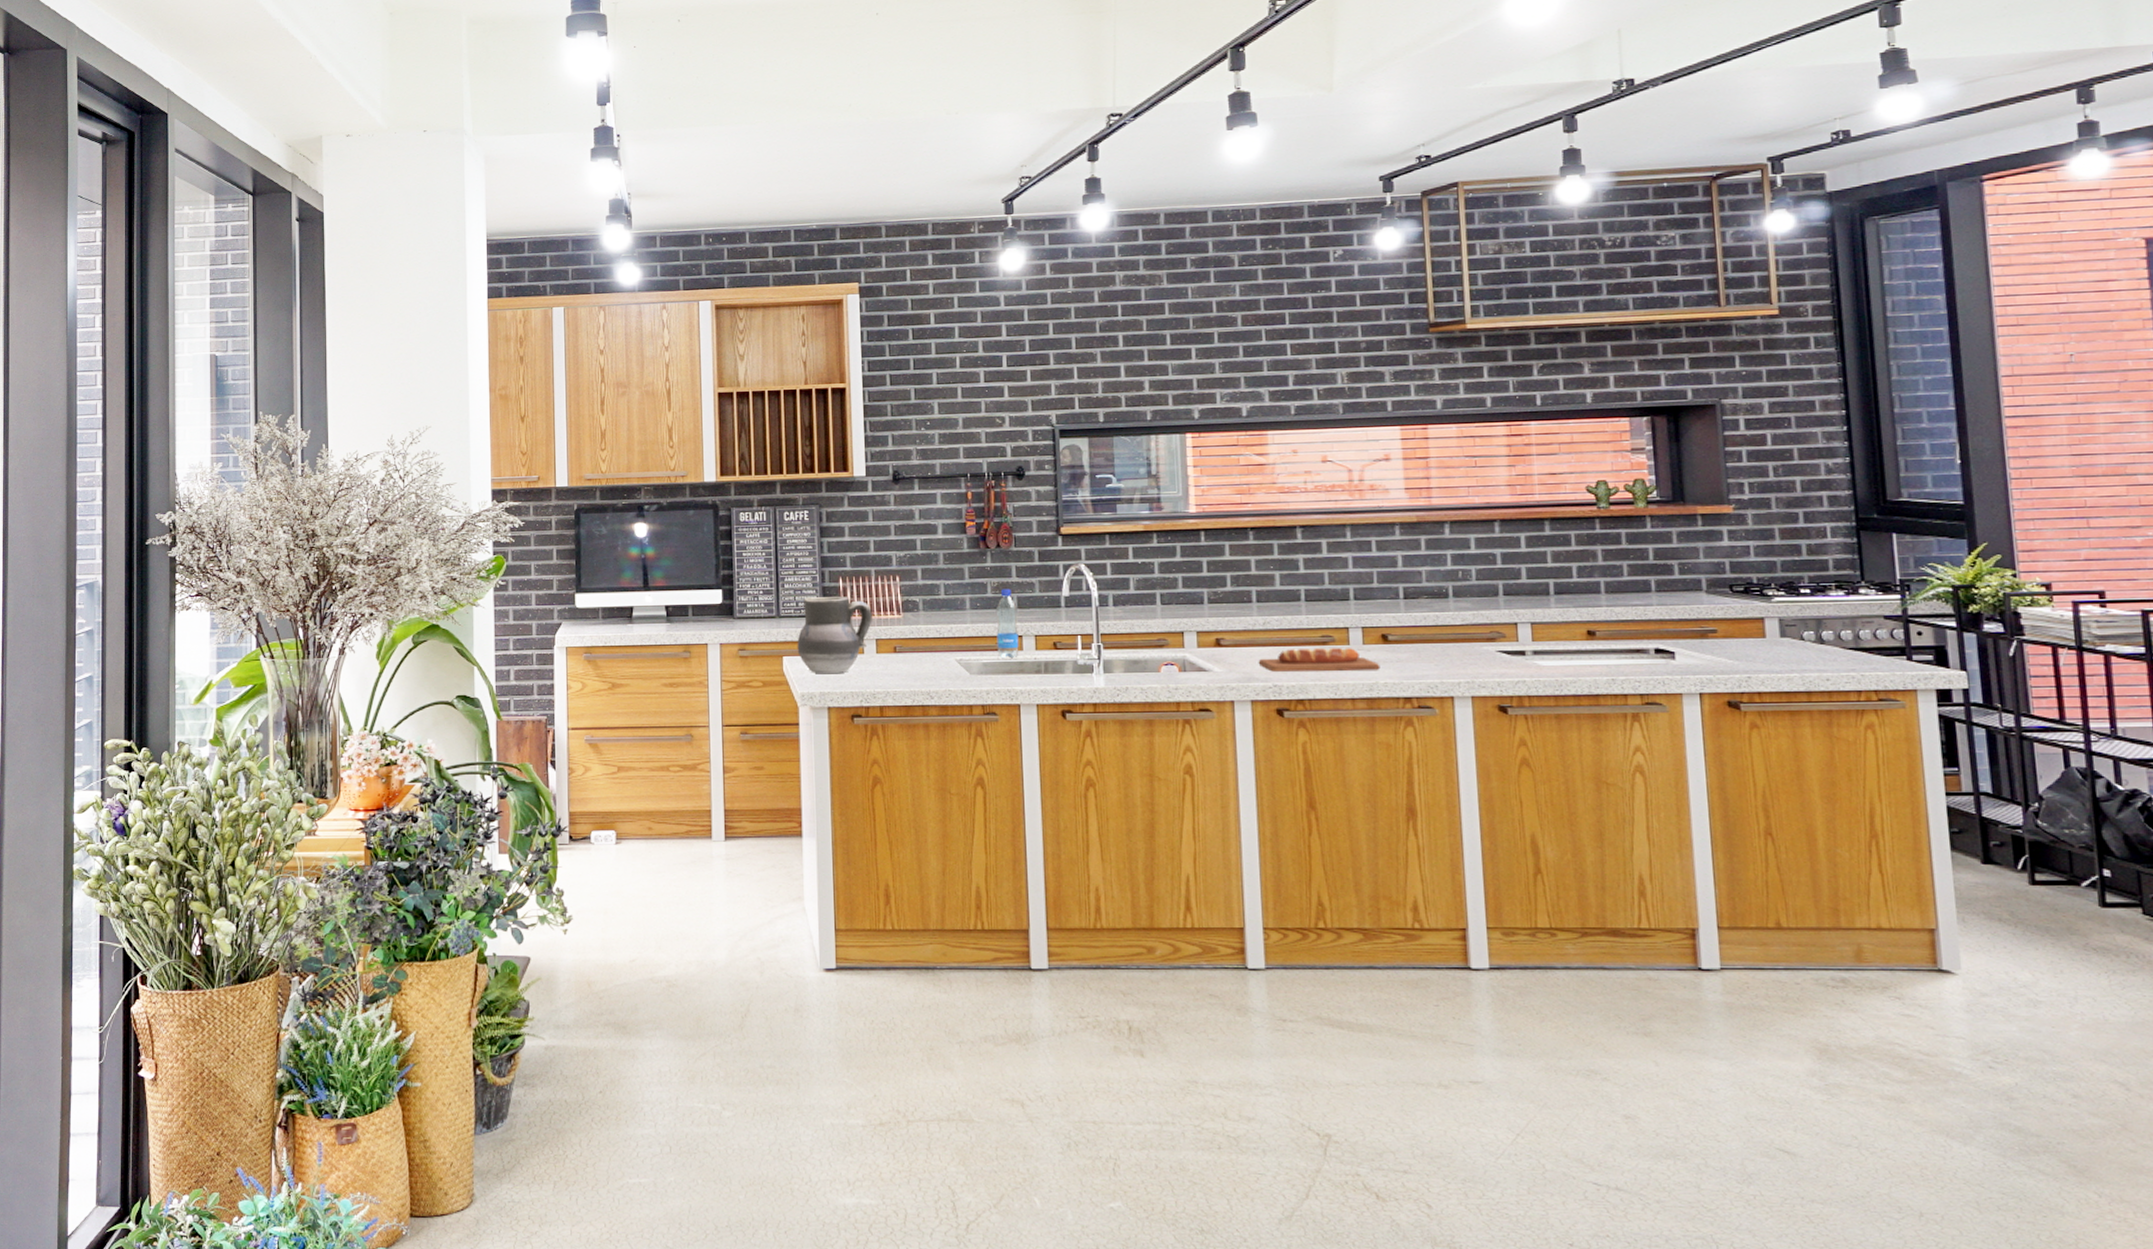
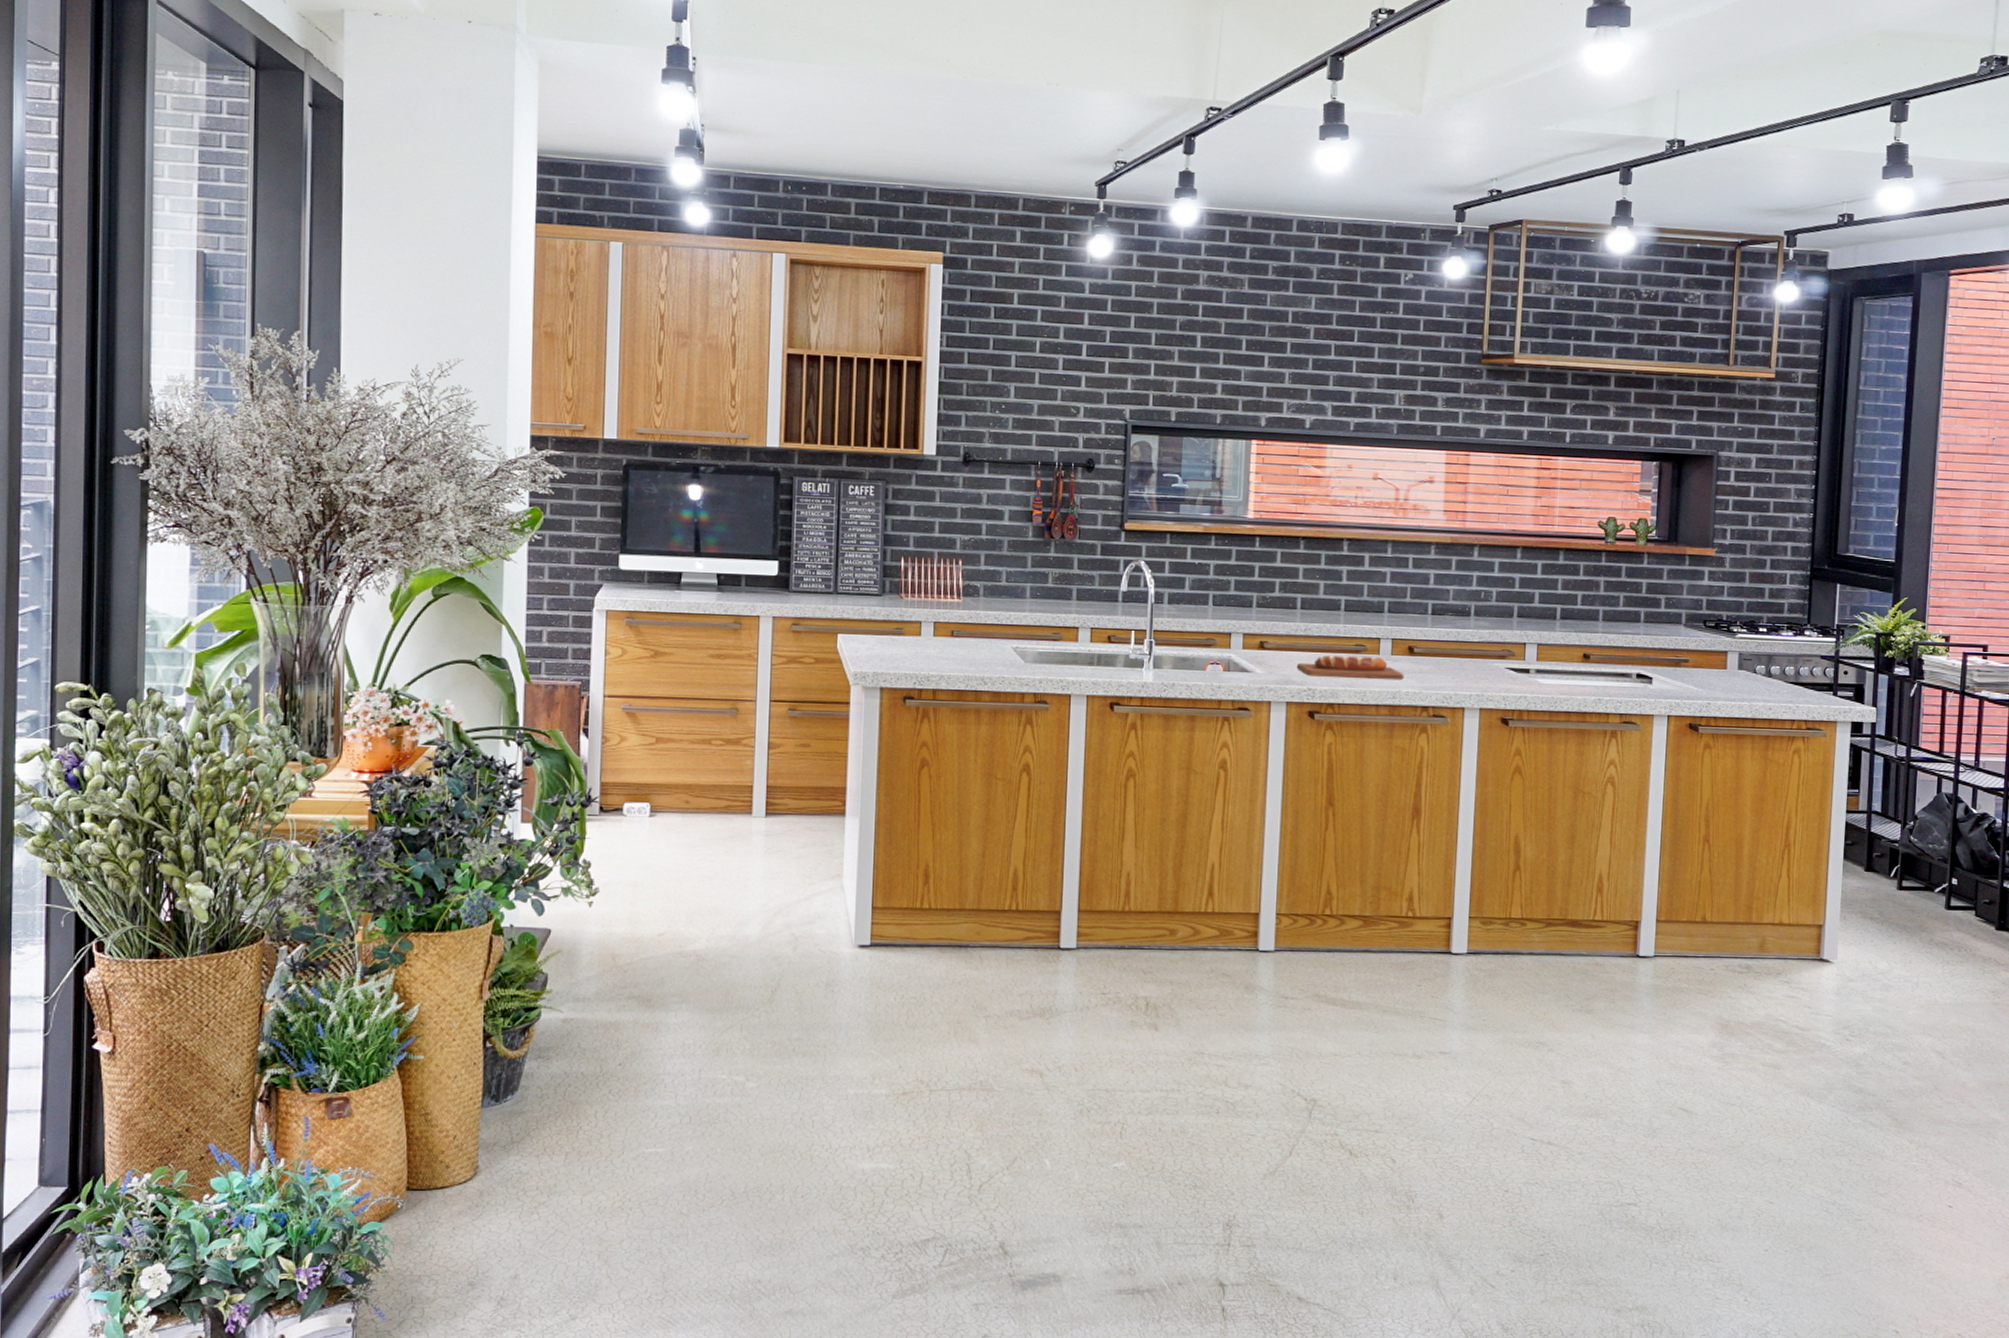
ceramic jug: present [797,597,872,674] -> none [853,575,932,655]
bottle: present [995,588,1019,659] -> none [1053,580,1076,650]

